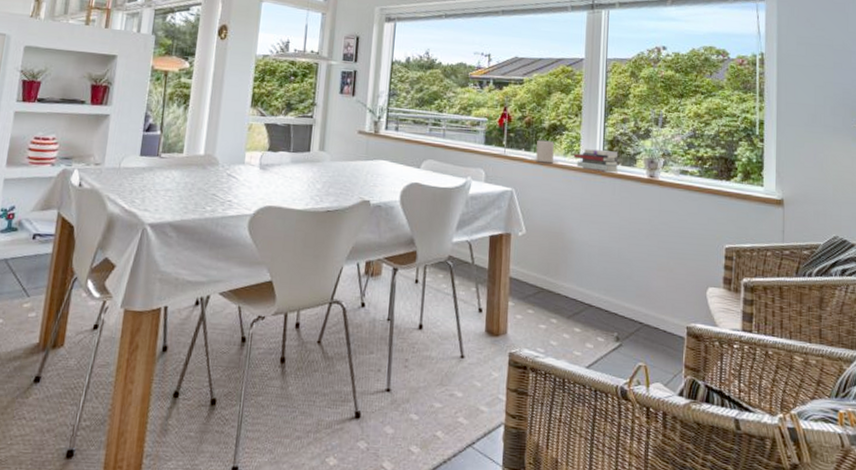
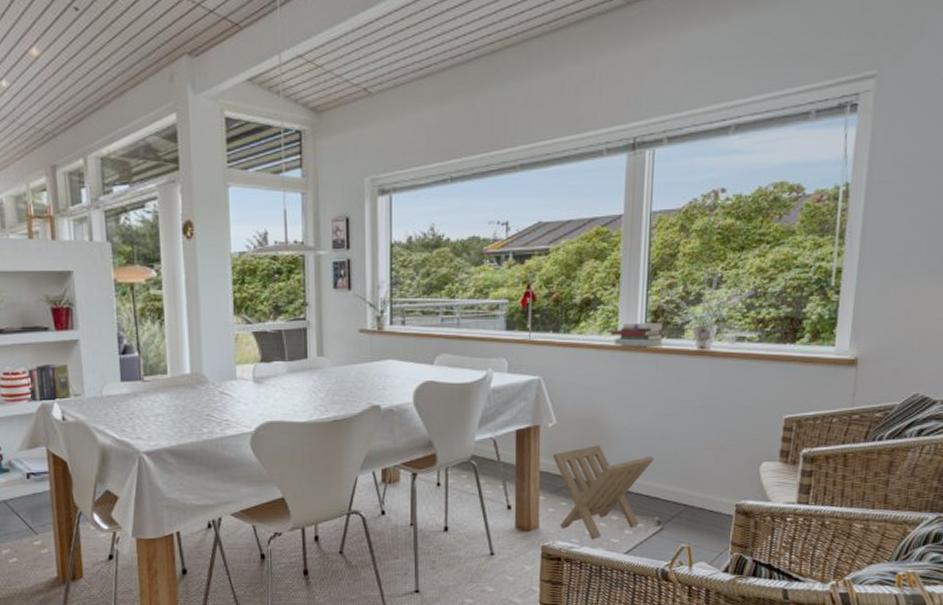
books: none [54,133,95,167] -> present [28,364,71,400]
magazine rack: none [521,257,613,351] -> present [552,445,655,540]
candle: present [531,140,559,165] -> none [560,318,594,346]

